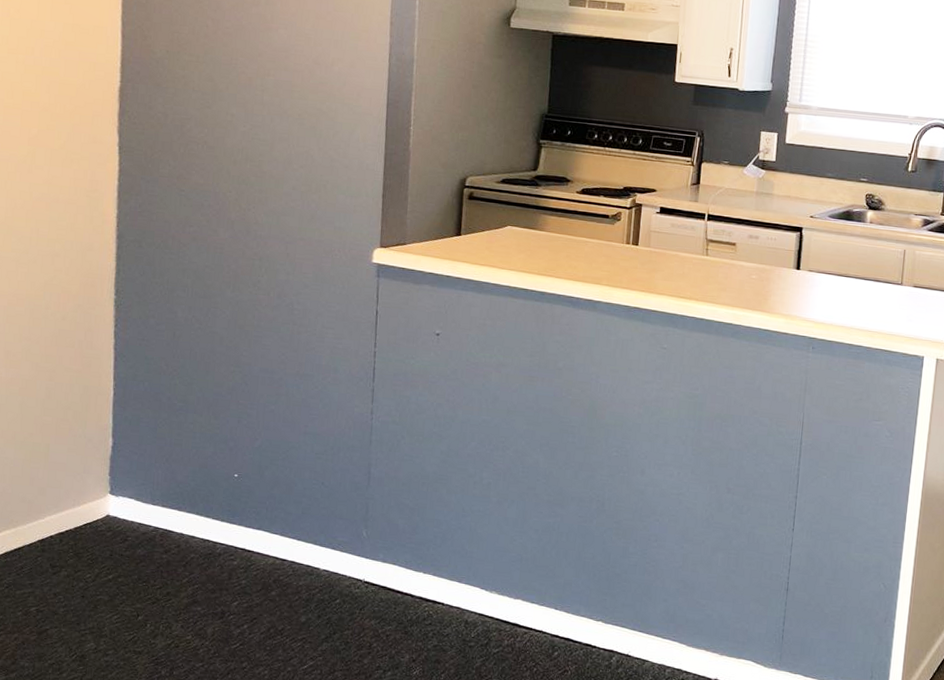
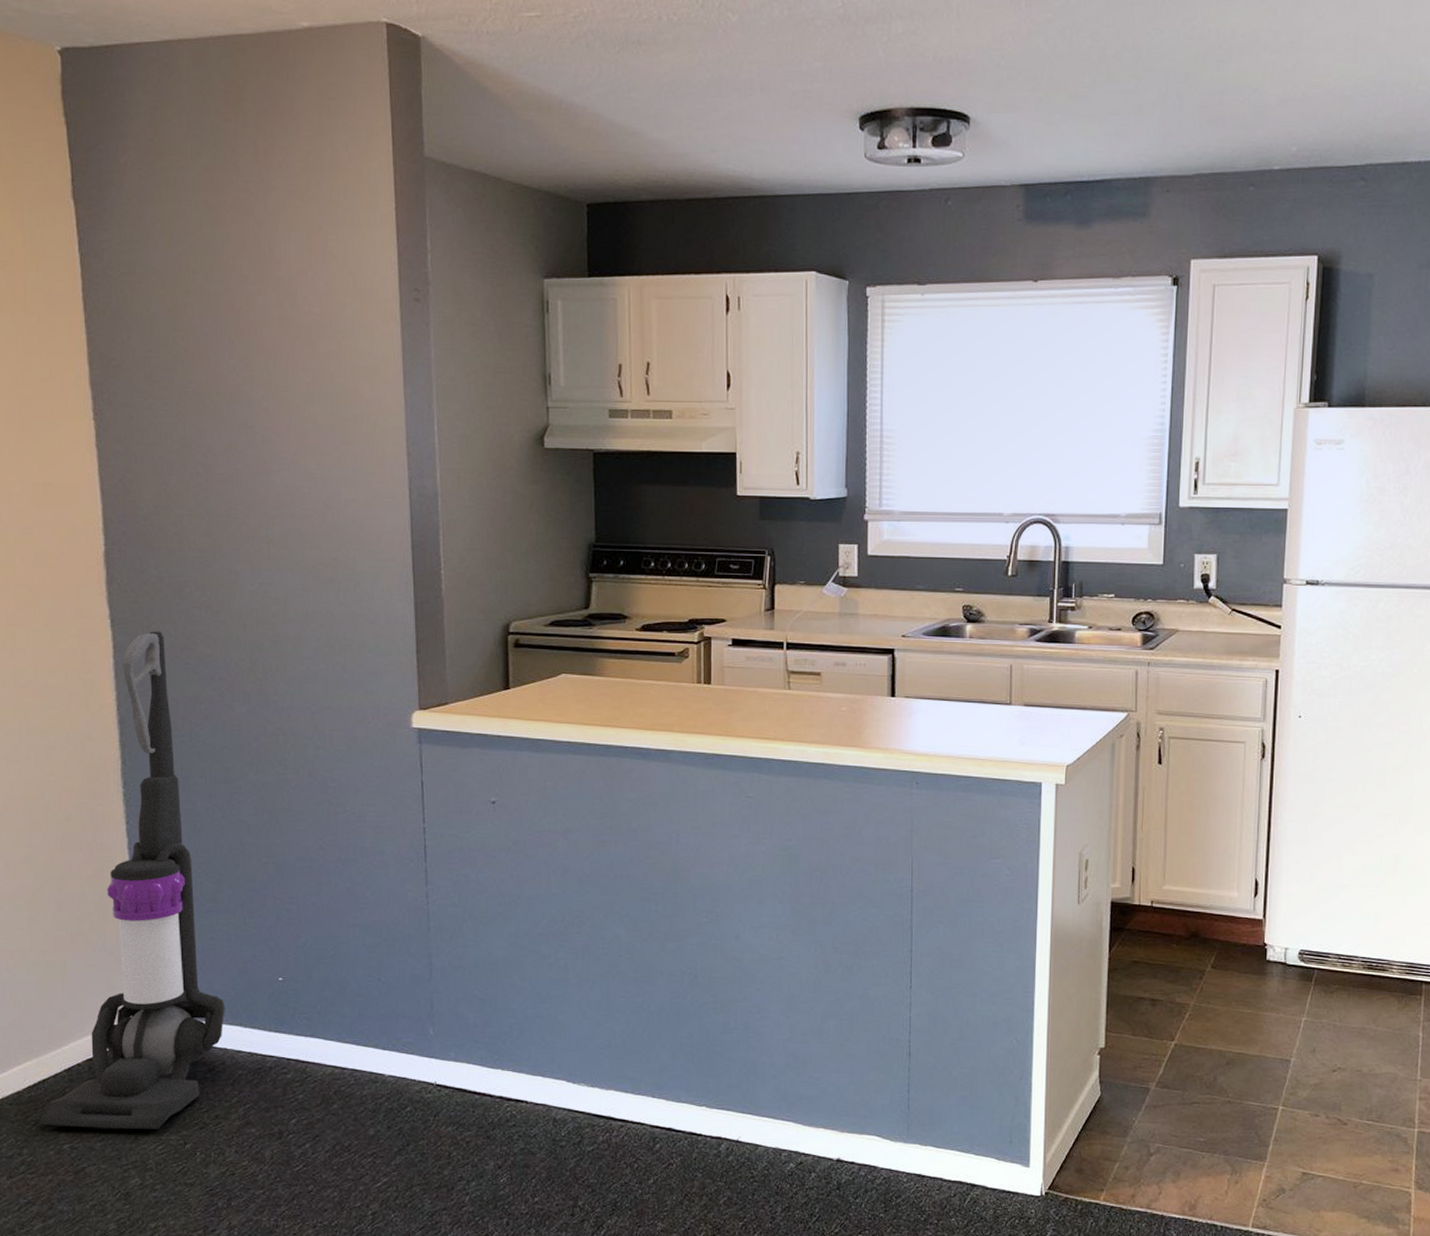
vacuum cleaner: none [12,159,185,601] -> present [40,631,225,1129]

